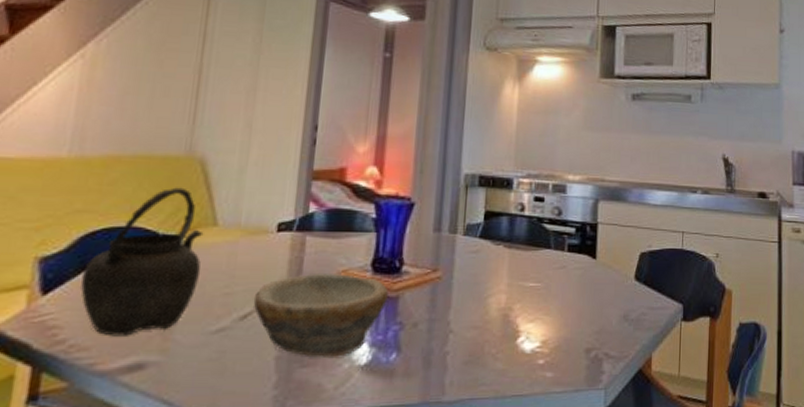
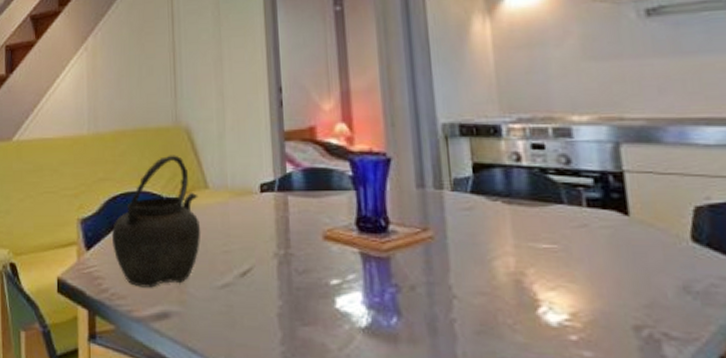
bowl: present [253,272,388,357] -> none [249,232,379,317]

